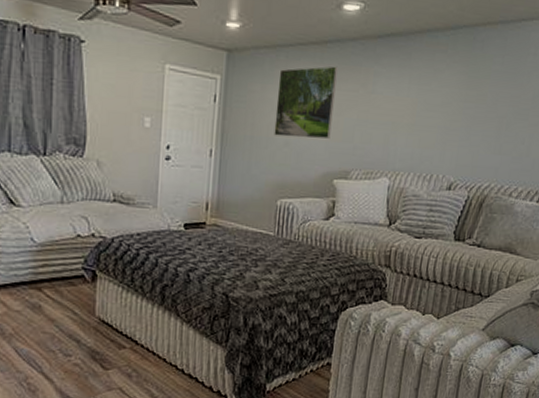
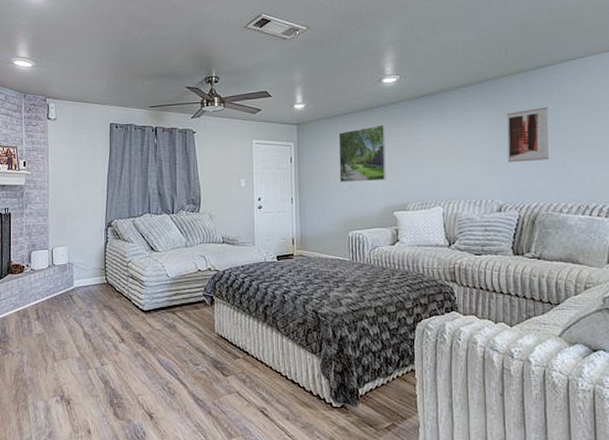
wall art: none [467,70,521,135] -> present [506,107,549,163]

